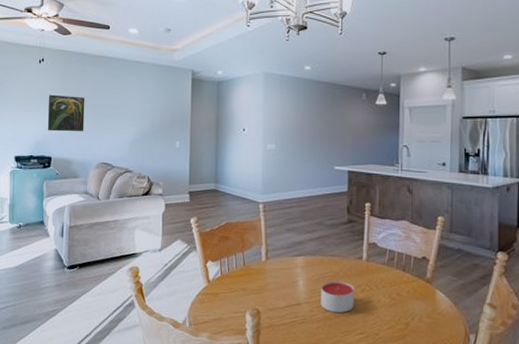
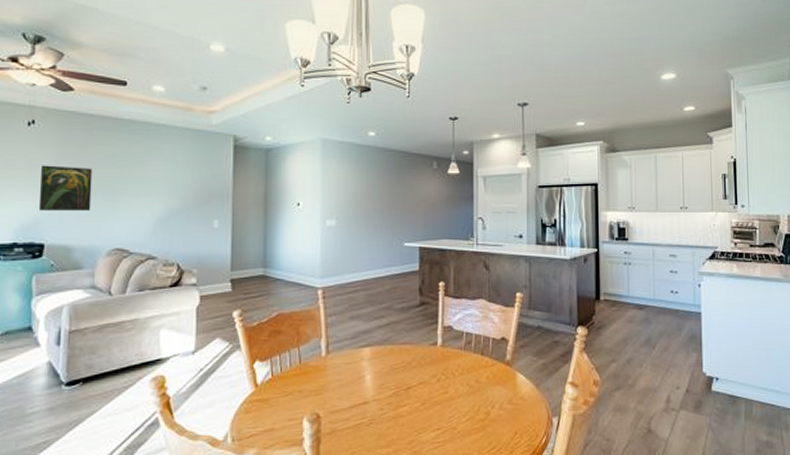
candle: present [320,280,355,313] -> none [391,372,429,408]

